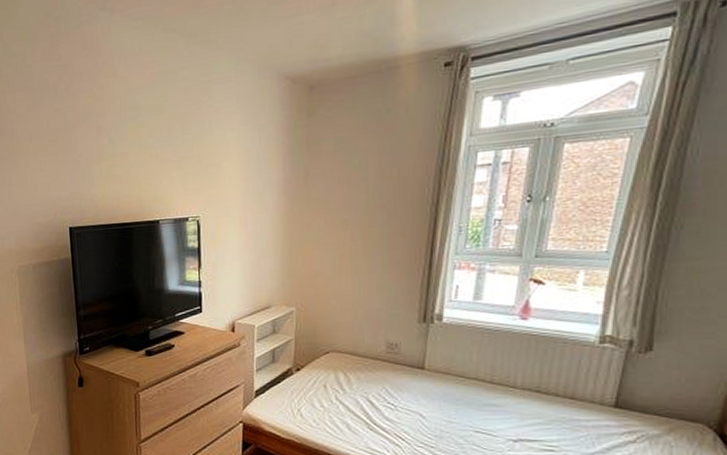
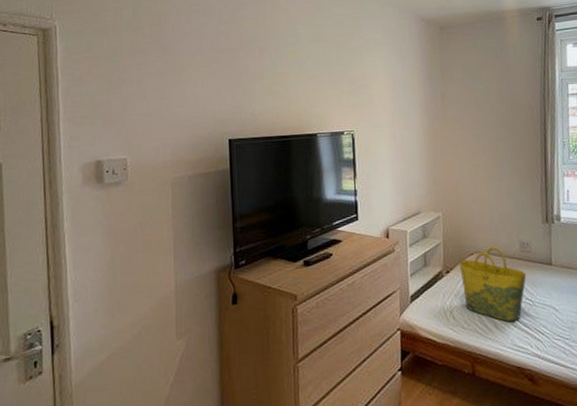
tote bag: none [312,345,391,425] -> present [459,245,527,323]

